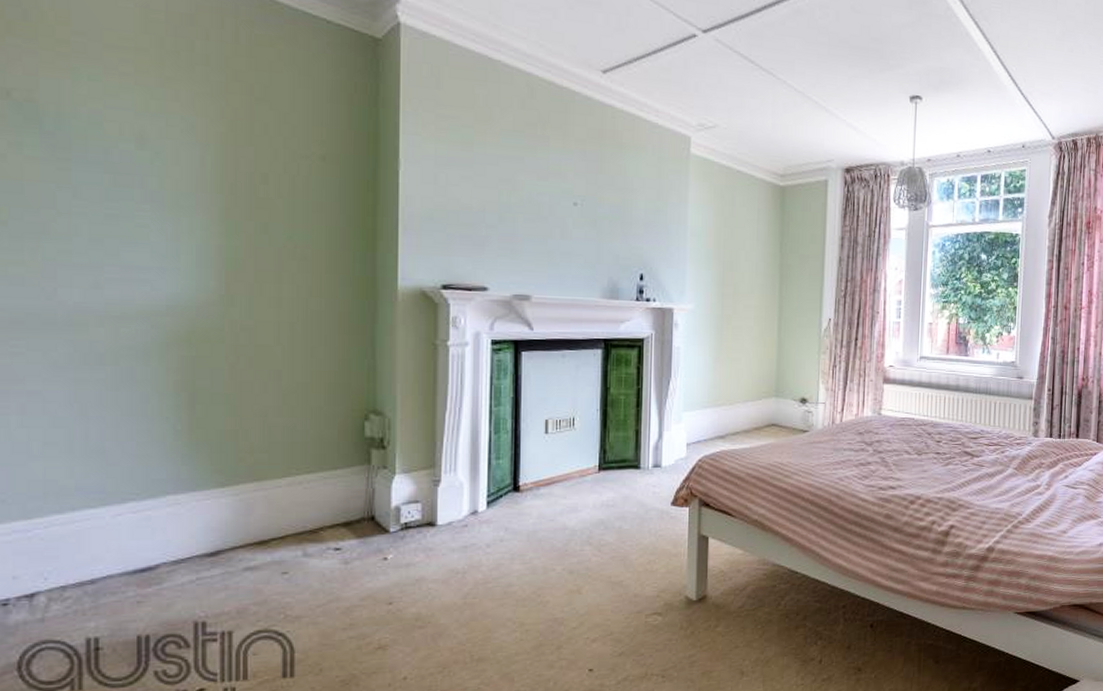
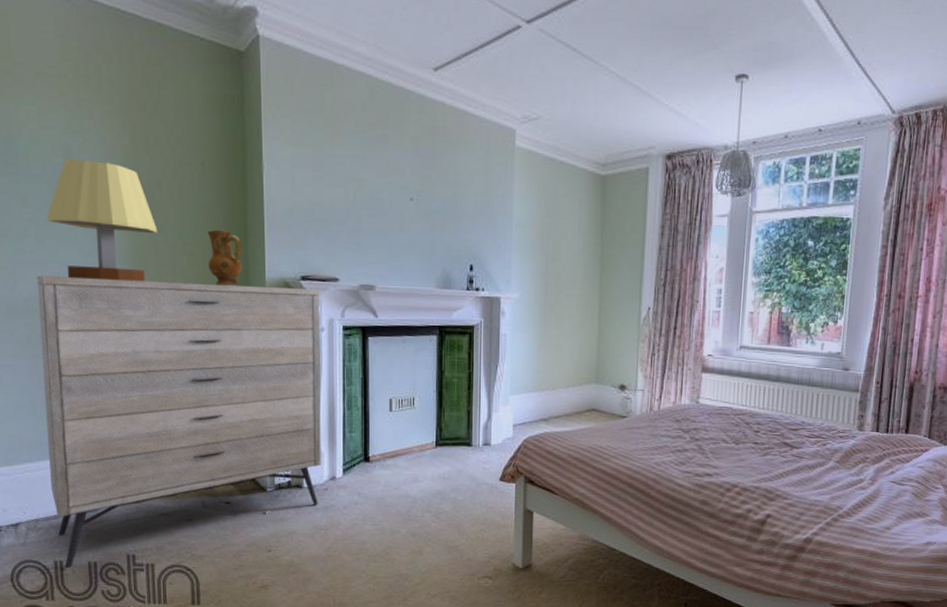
dresser: none [87,281,463,646] -> present [36,275,321,568]
table lamp: none [106,144,260,290] -> present [46,158,158,282]
ceramic jug: none [325,231,370,295] -> present [207,229,242,286]

